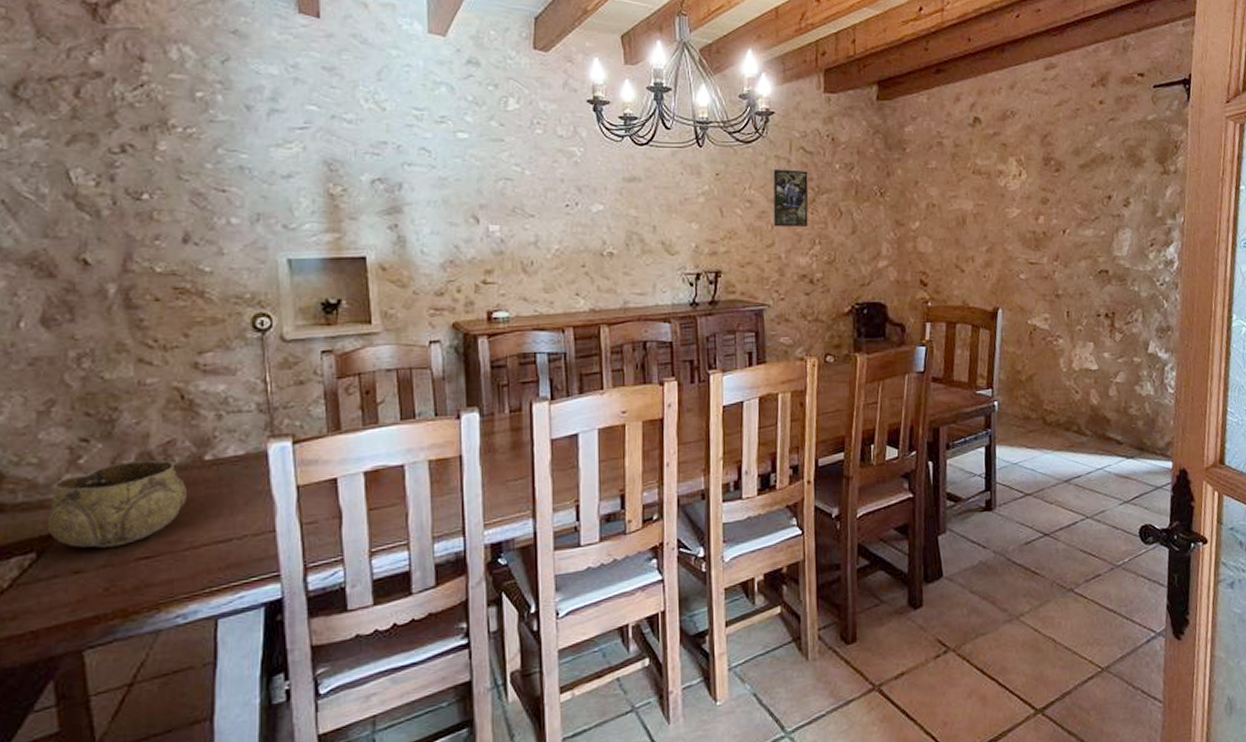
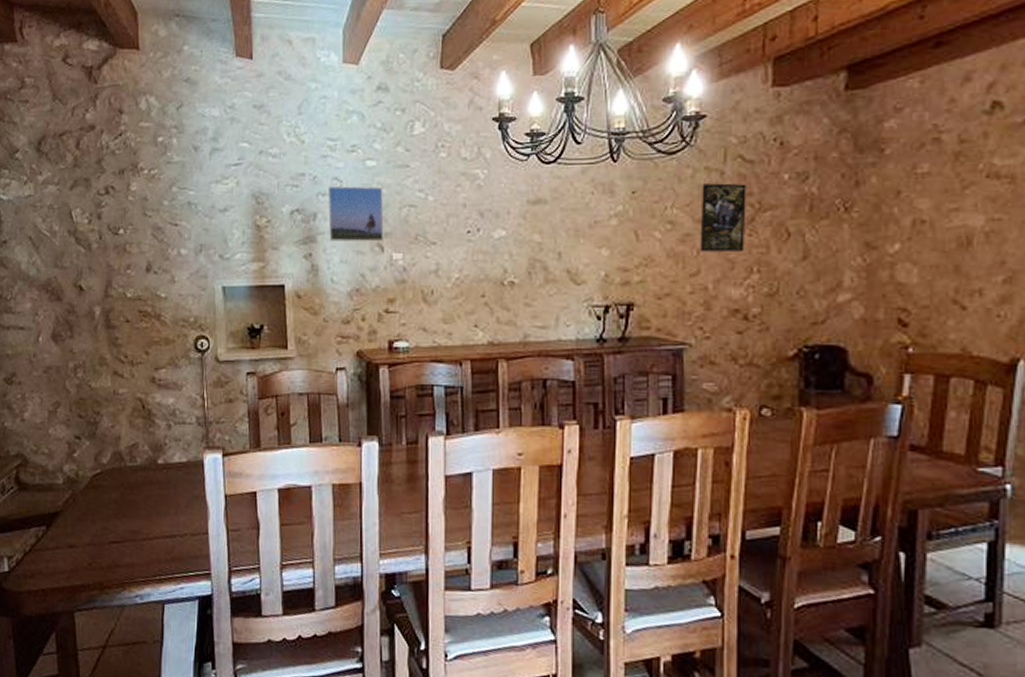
decorative bowl: present [47,460,187,548] -> none [53,459,145,529]
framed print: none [416,157,479,214] -> present [328,186,384,242]

